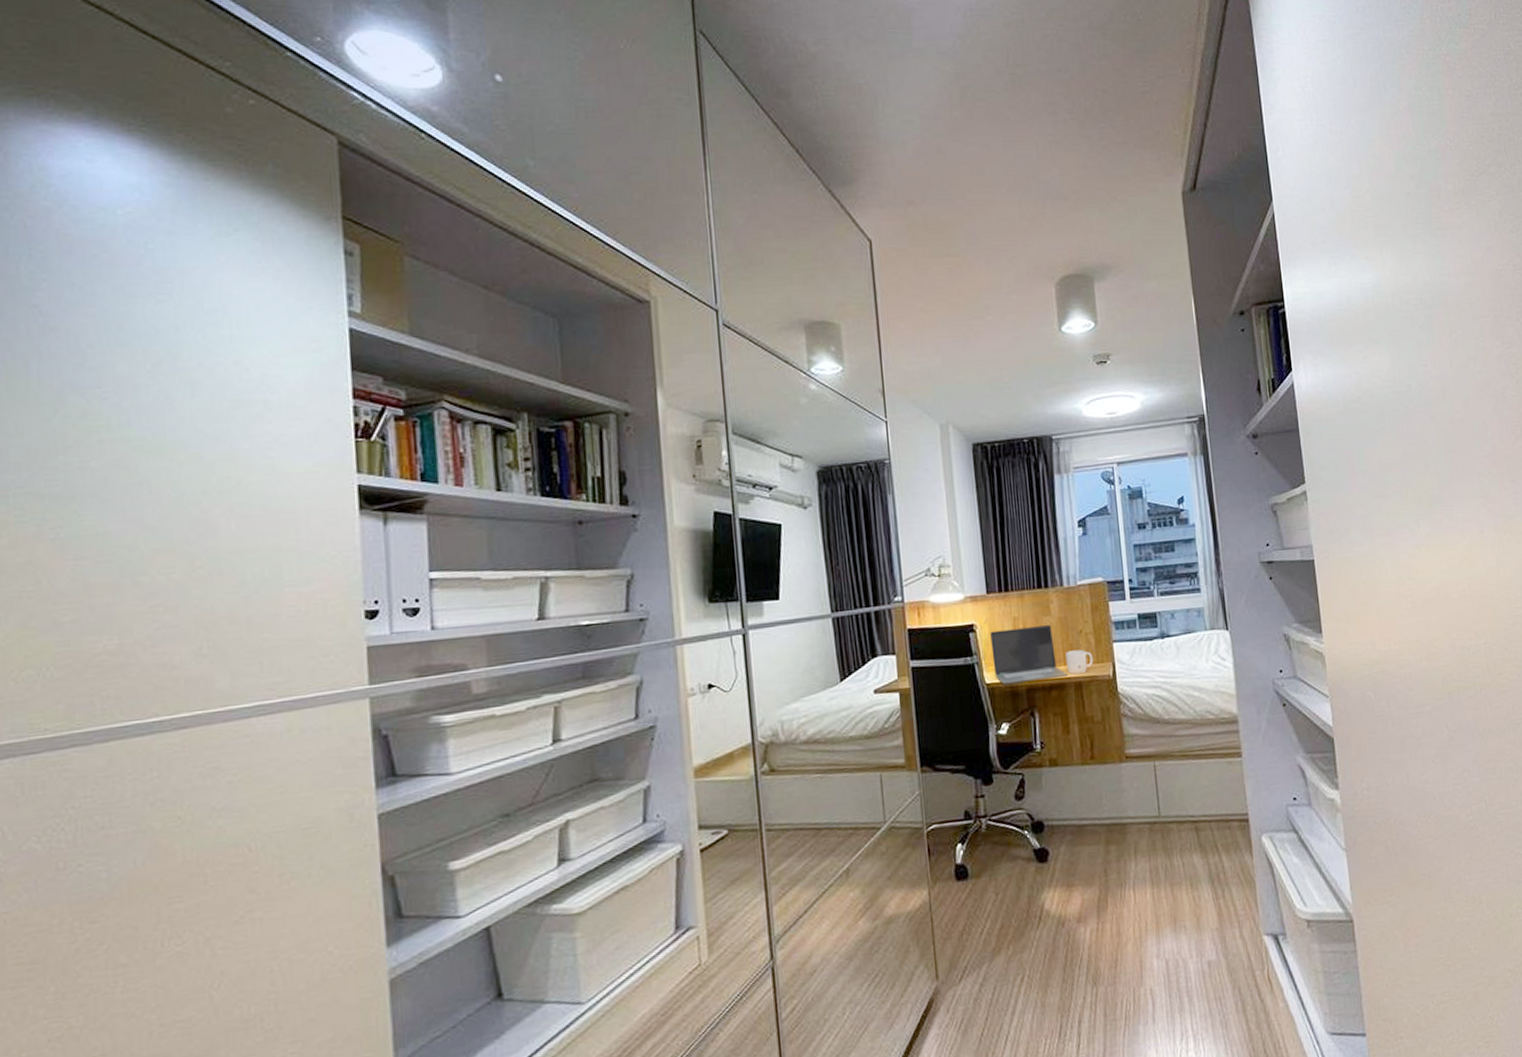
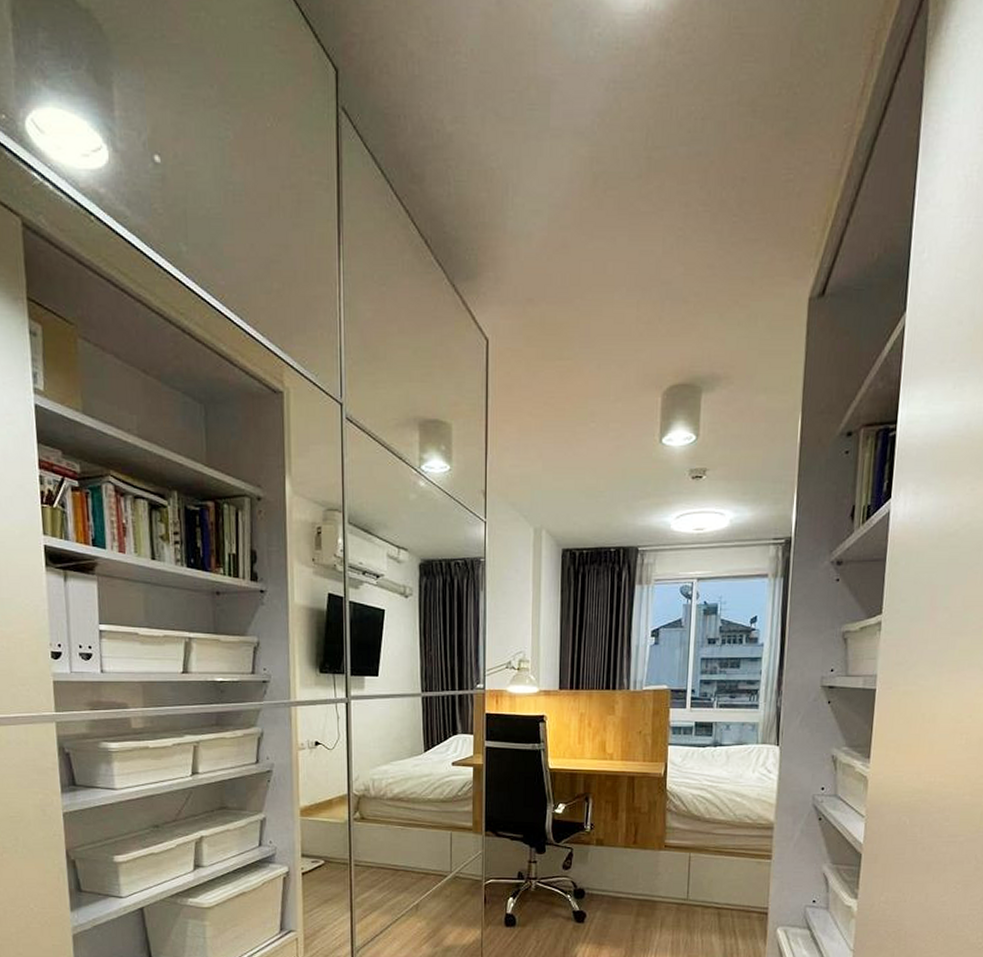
laptop: present [990,625,1067,686] -> none [557,723,622,772]
mug: present [1065,649,1093,675] -> none [623,748,648,770]

